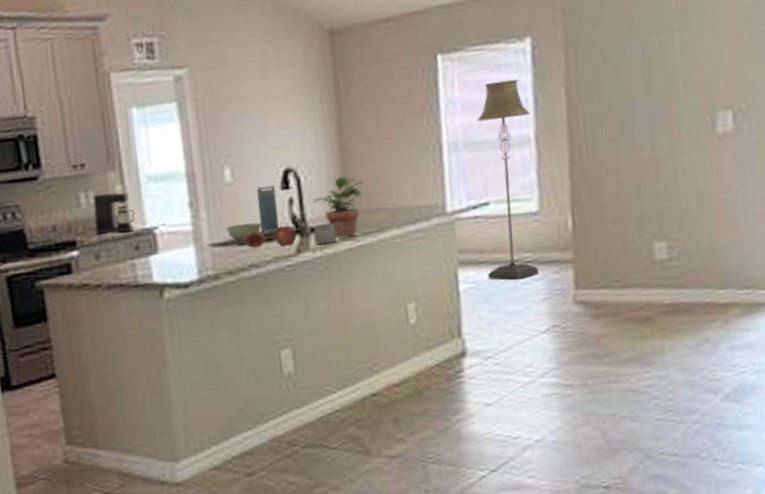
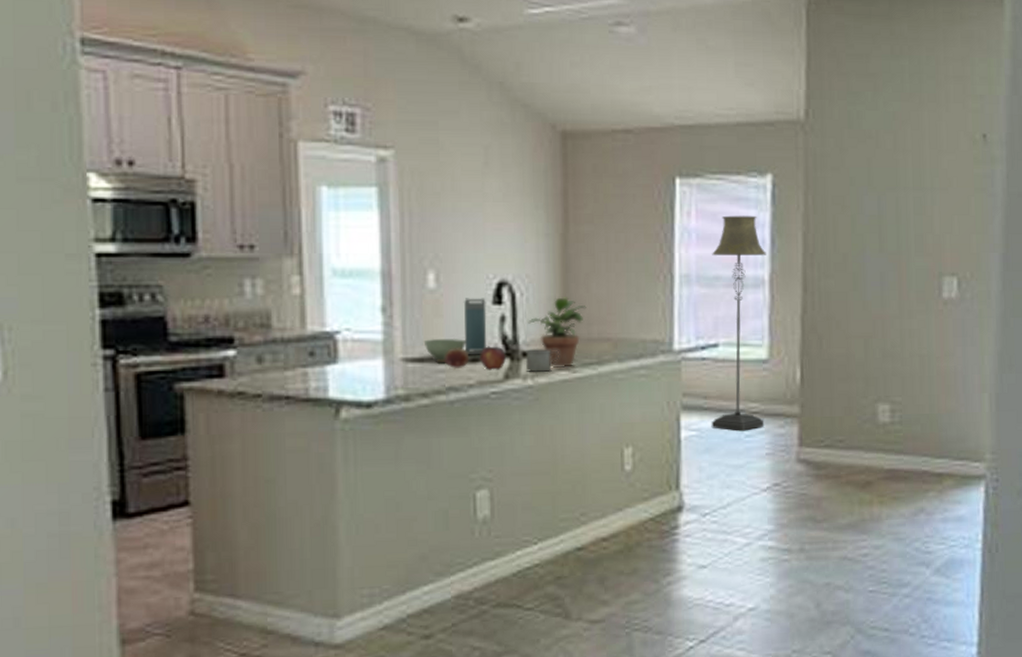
coffee maker: present [93,191,135,235] -> none [260,283,313,335]

